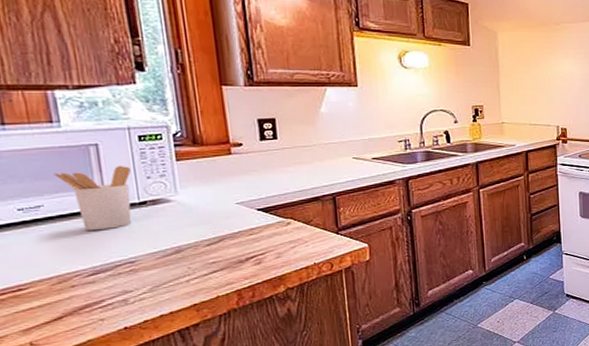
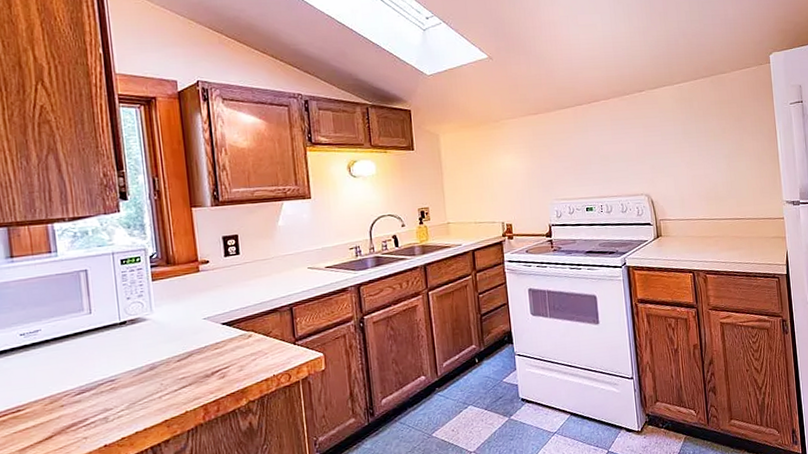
utensil holder: present [54,165,132,230] -> none [50,288,114,351]

